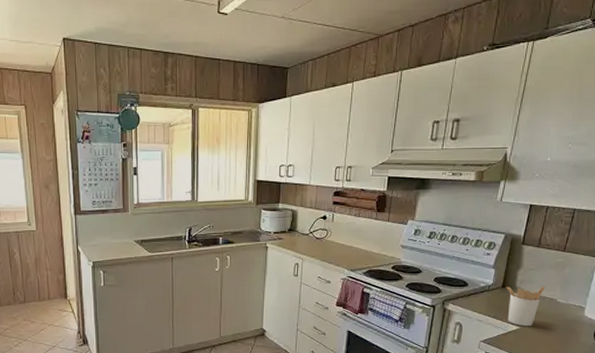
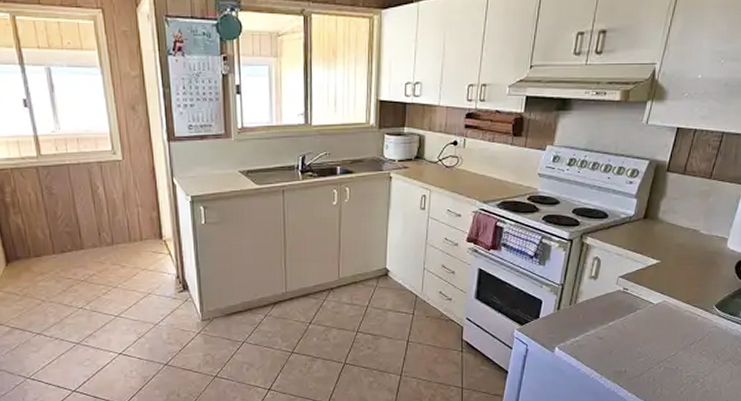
utensil holder: present [506,286,546,327] -> none [648,216,689,260]

